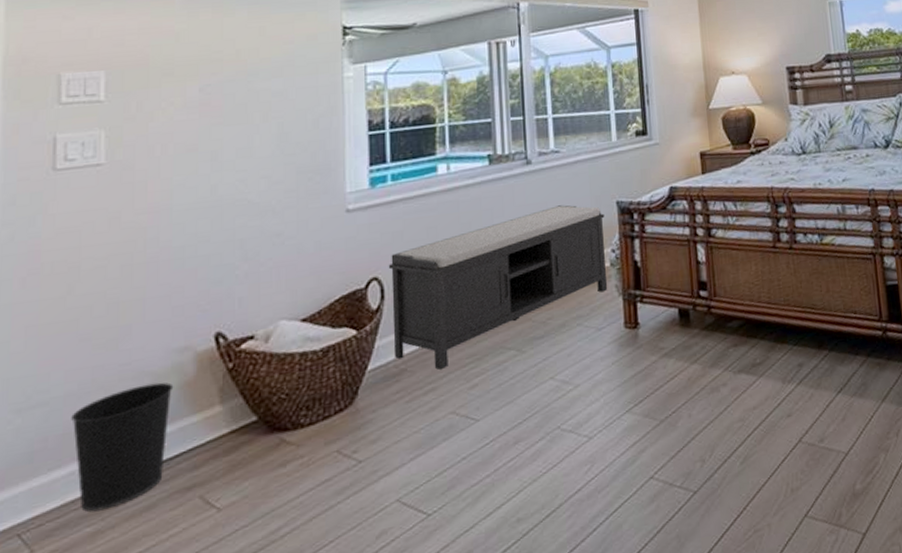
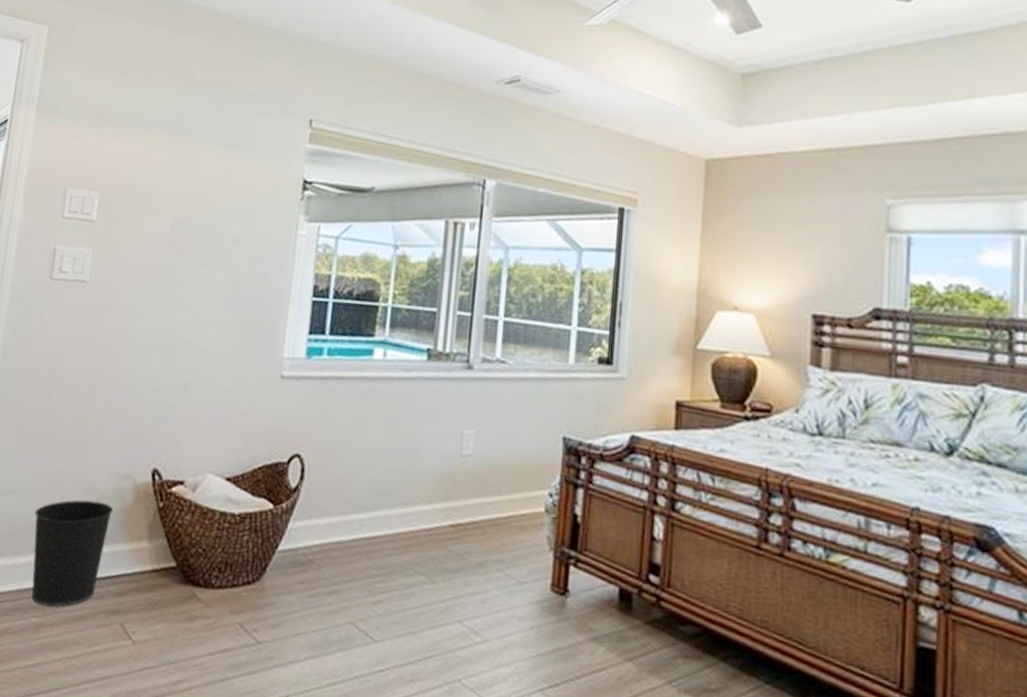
bench: present [388,205,608,370] -> none [305,424,547,573]

